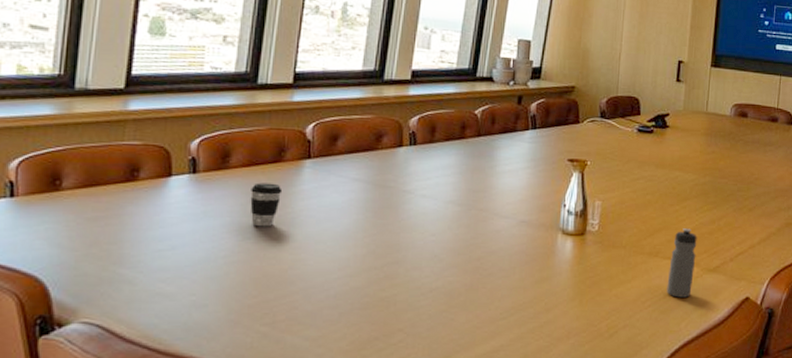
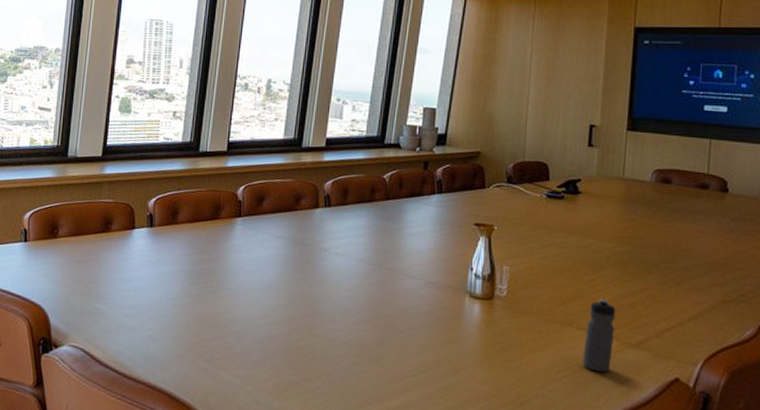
coffee cup: present [250,183,283,227] -> none [193,236,219,276]

